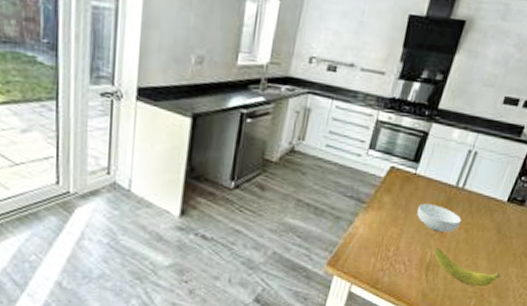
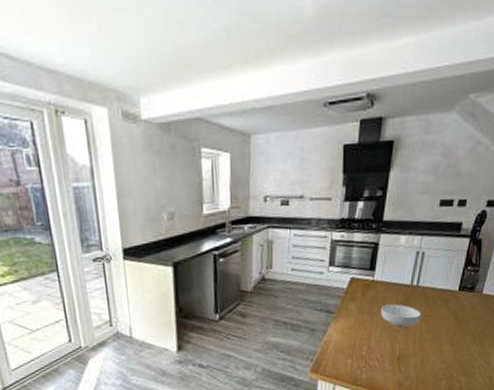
banana: present [434,248,501,287] -> none [402,341,465,369]

